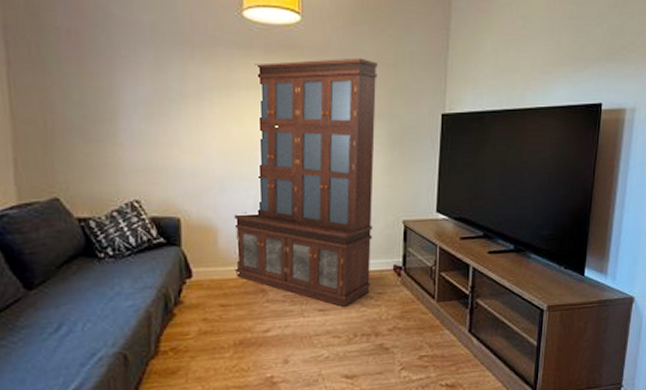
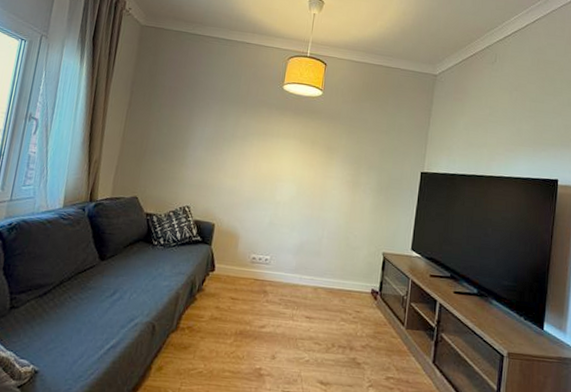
bookcase: present [234,57,378,307] -> none [246,121,374,318]

